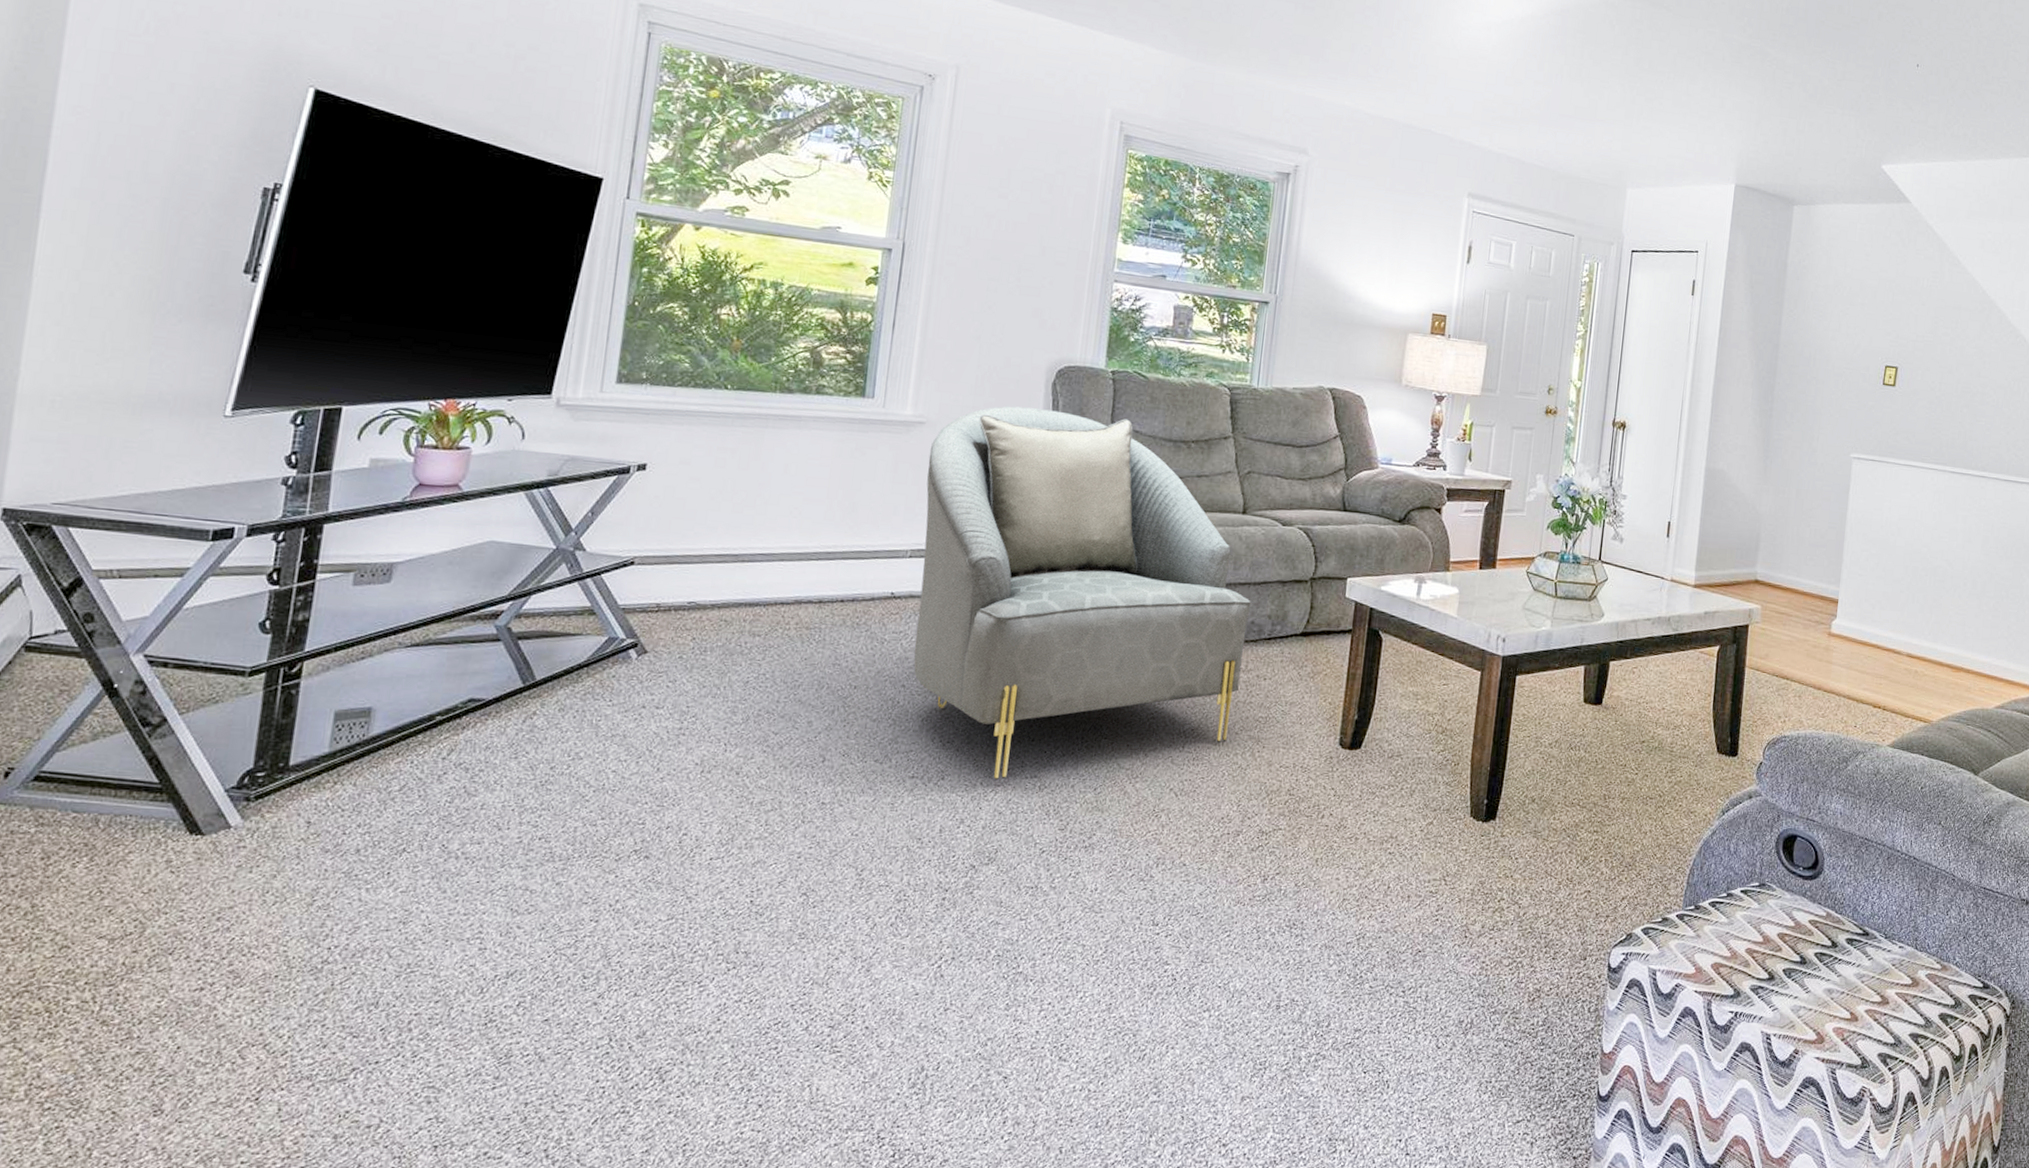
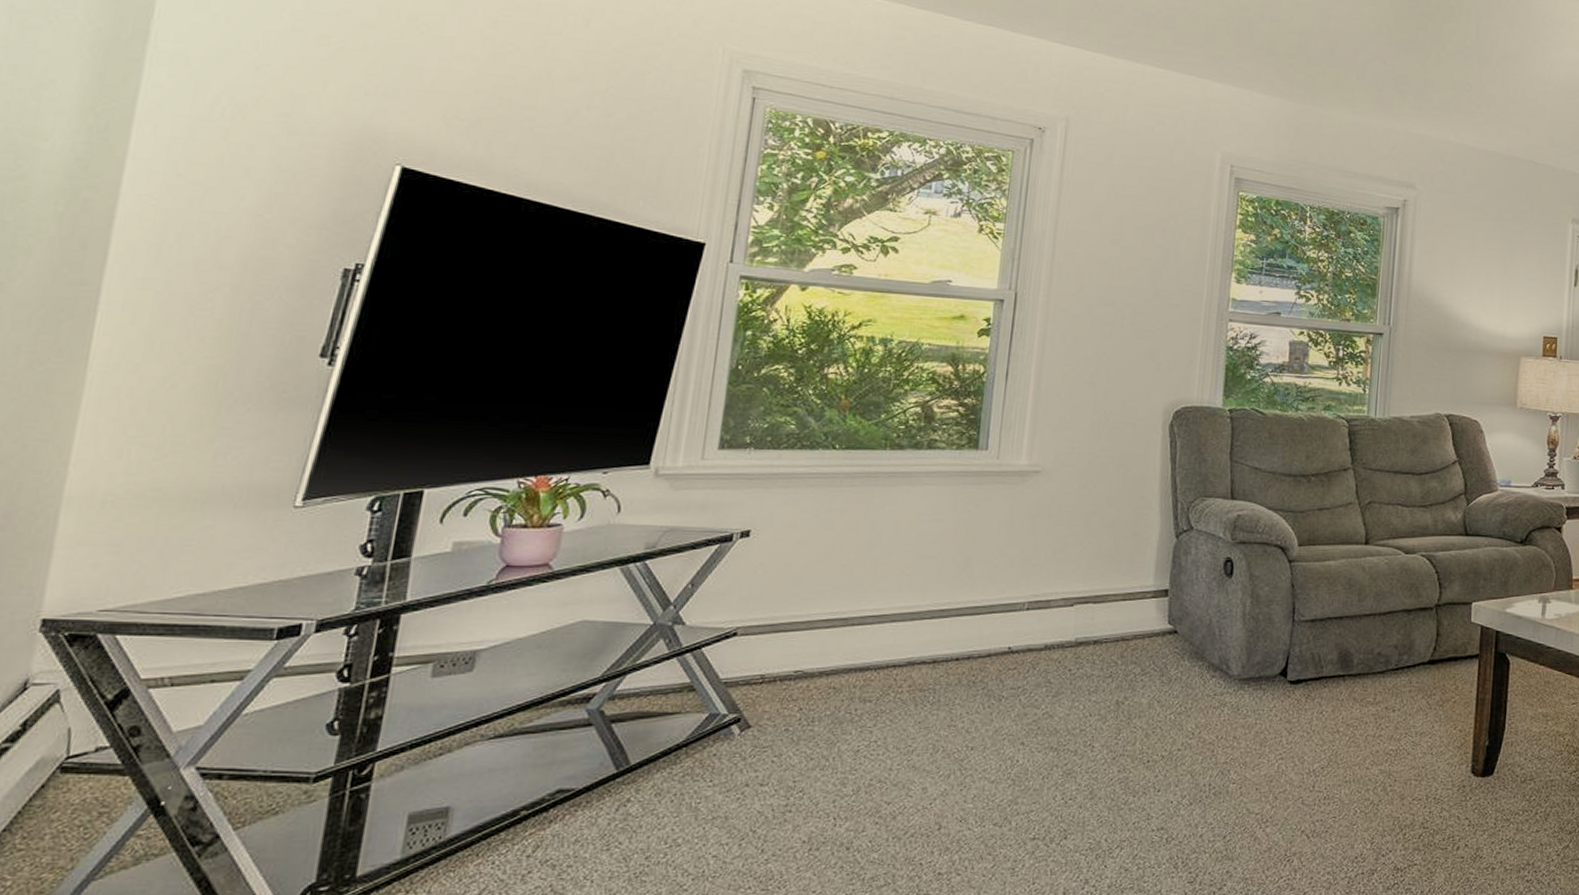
armchair: present [913,406,1251,781] -> none [1033,450,1377,836]

